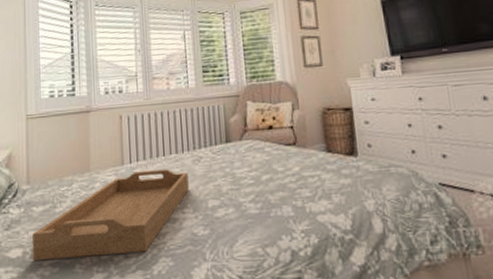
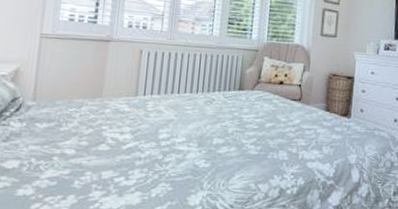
serving tray: present [33,169,189,261] -> none [30,104,199,176]

